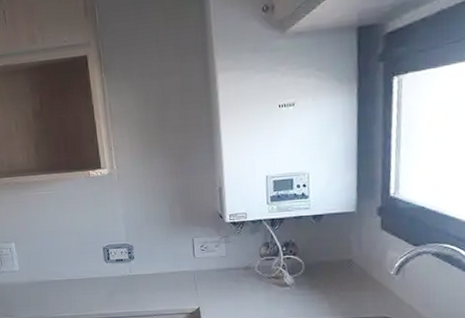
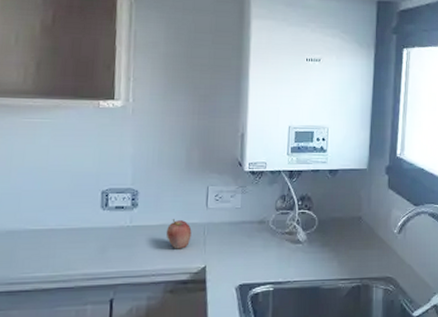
fruit: none [161,268,184,294] -> present [166,219,192,249]

